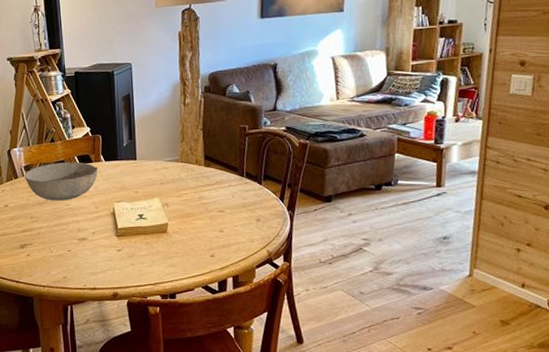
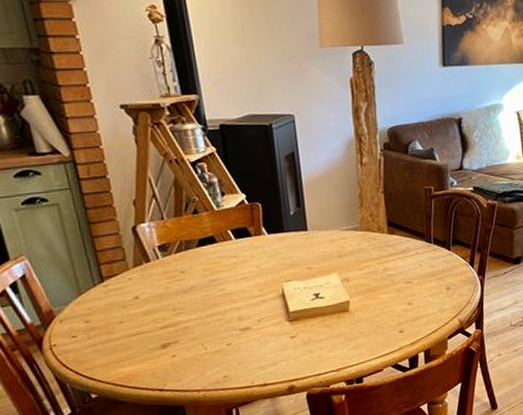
bowl: present [25,162,98,201] -> none [160,236,260,287]

